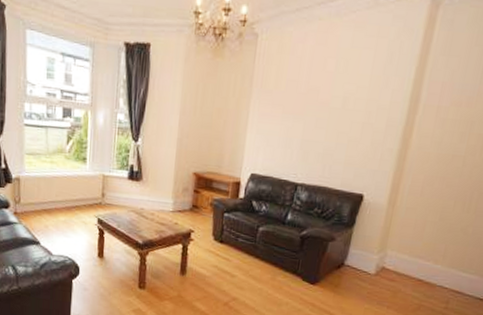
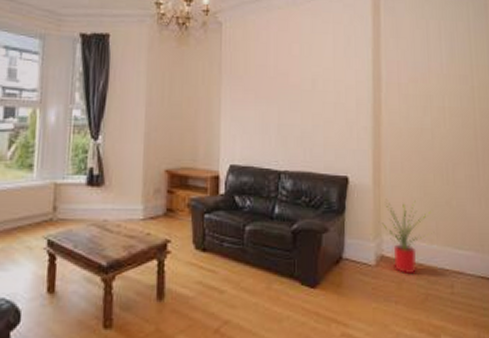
house plant: none [384,218,443,288] -> present [378,198,435,275]

